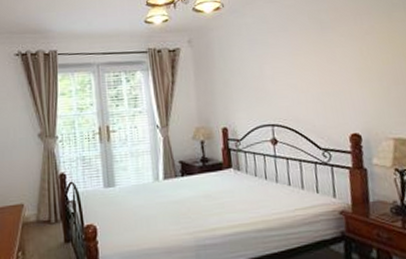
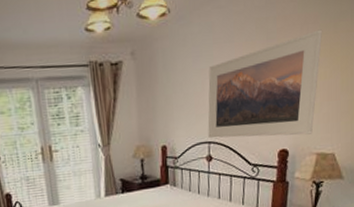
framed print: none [265,19,385,121] -> present [208,29,323,138]

